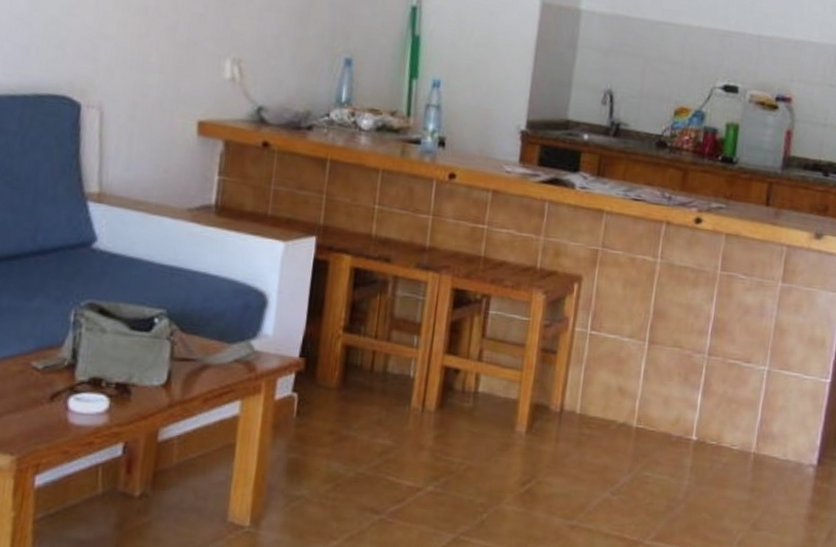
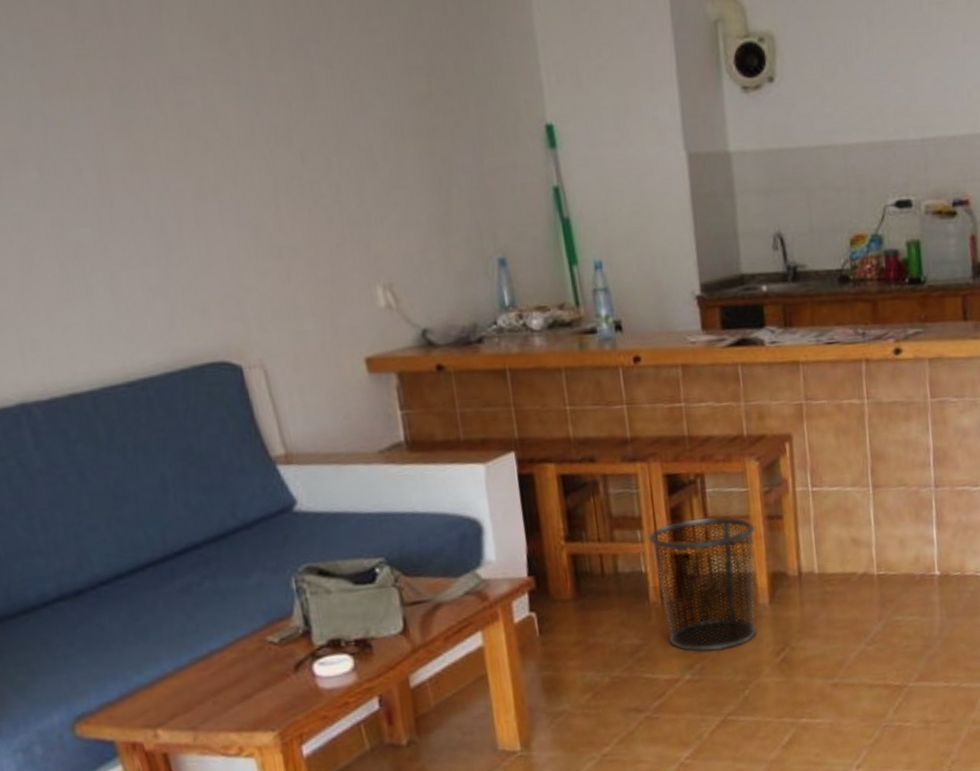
waste bin: none [420,335,528,469] -> present [649,516,757,652]

